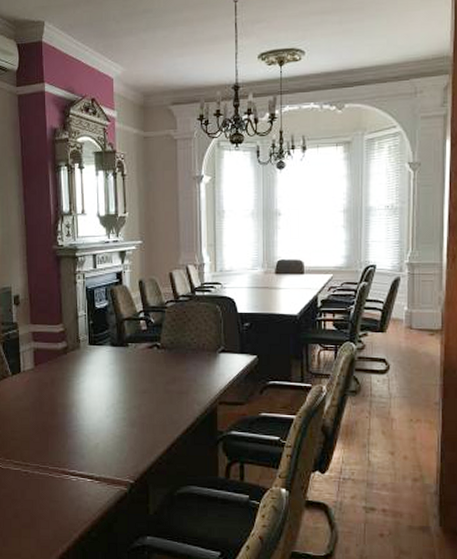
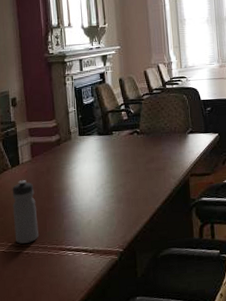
water bottle: none [12,389,39,462] -> present [12,179,39,244]

